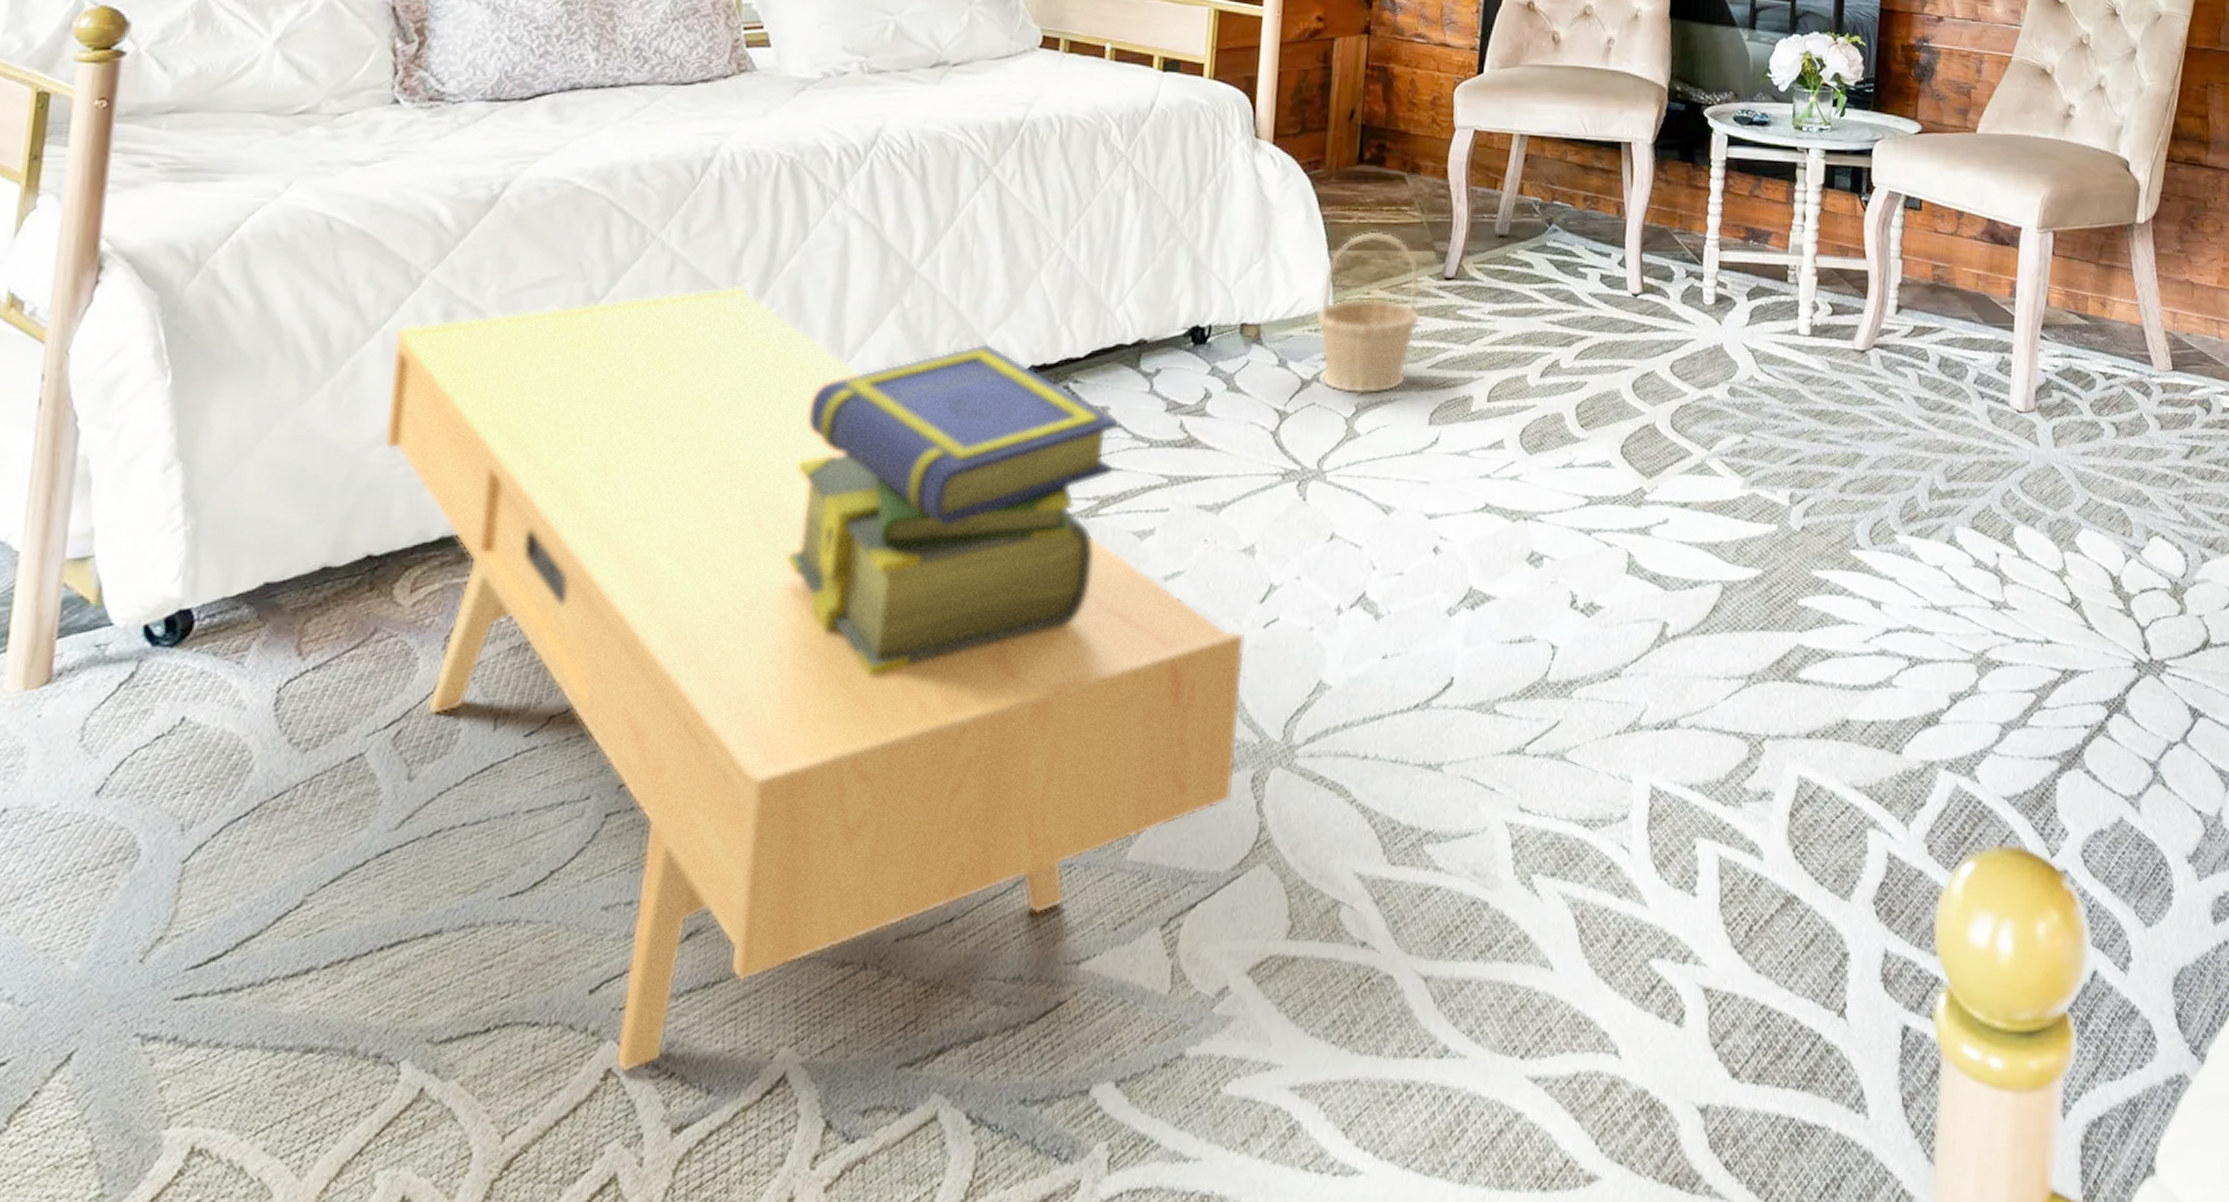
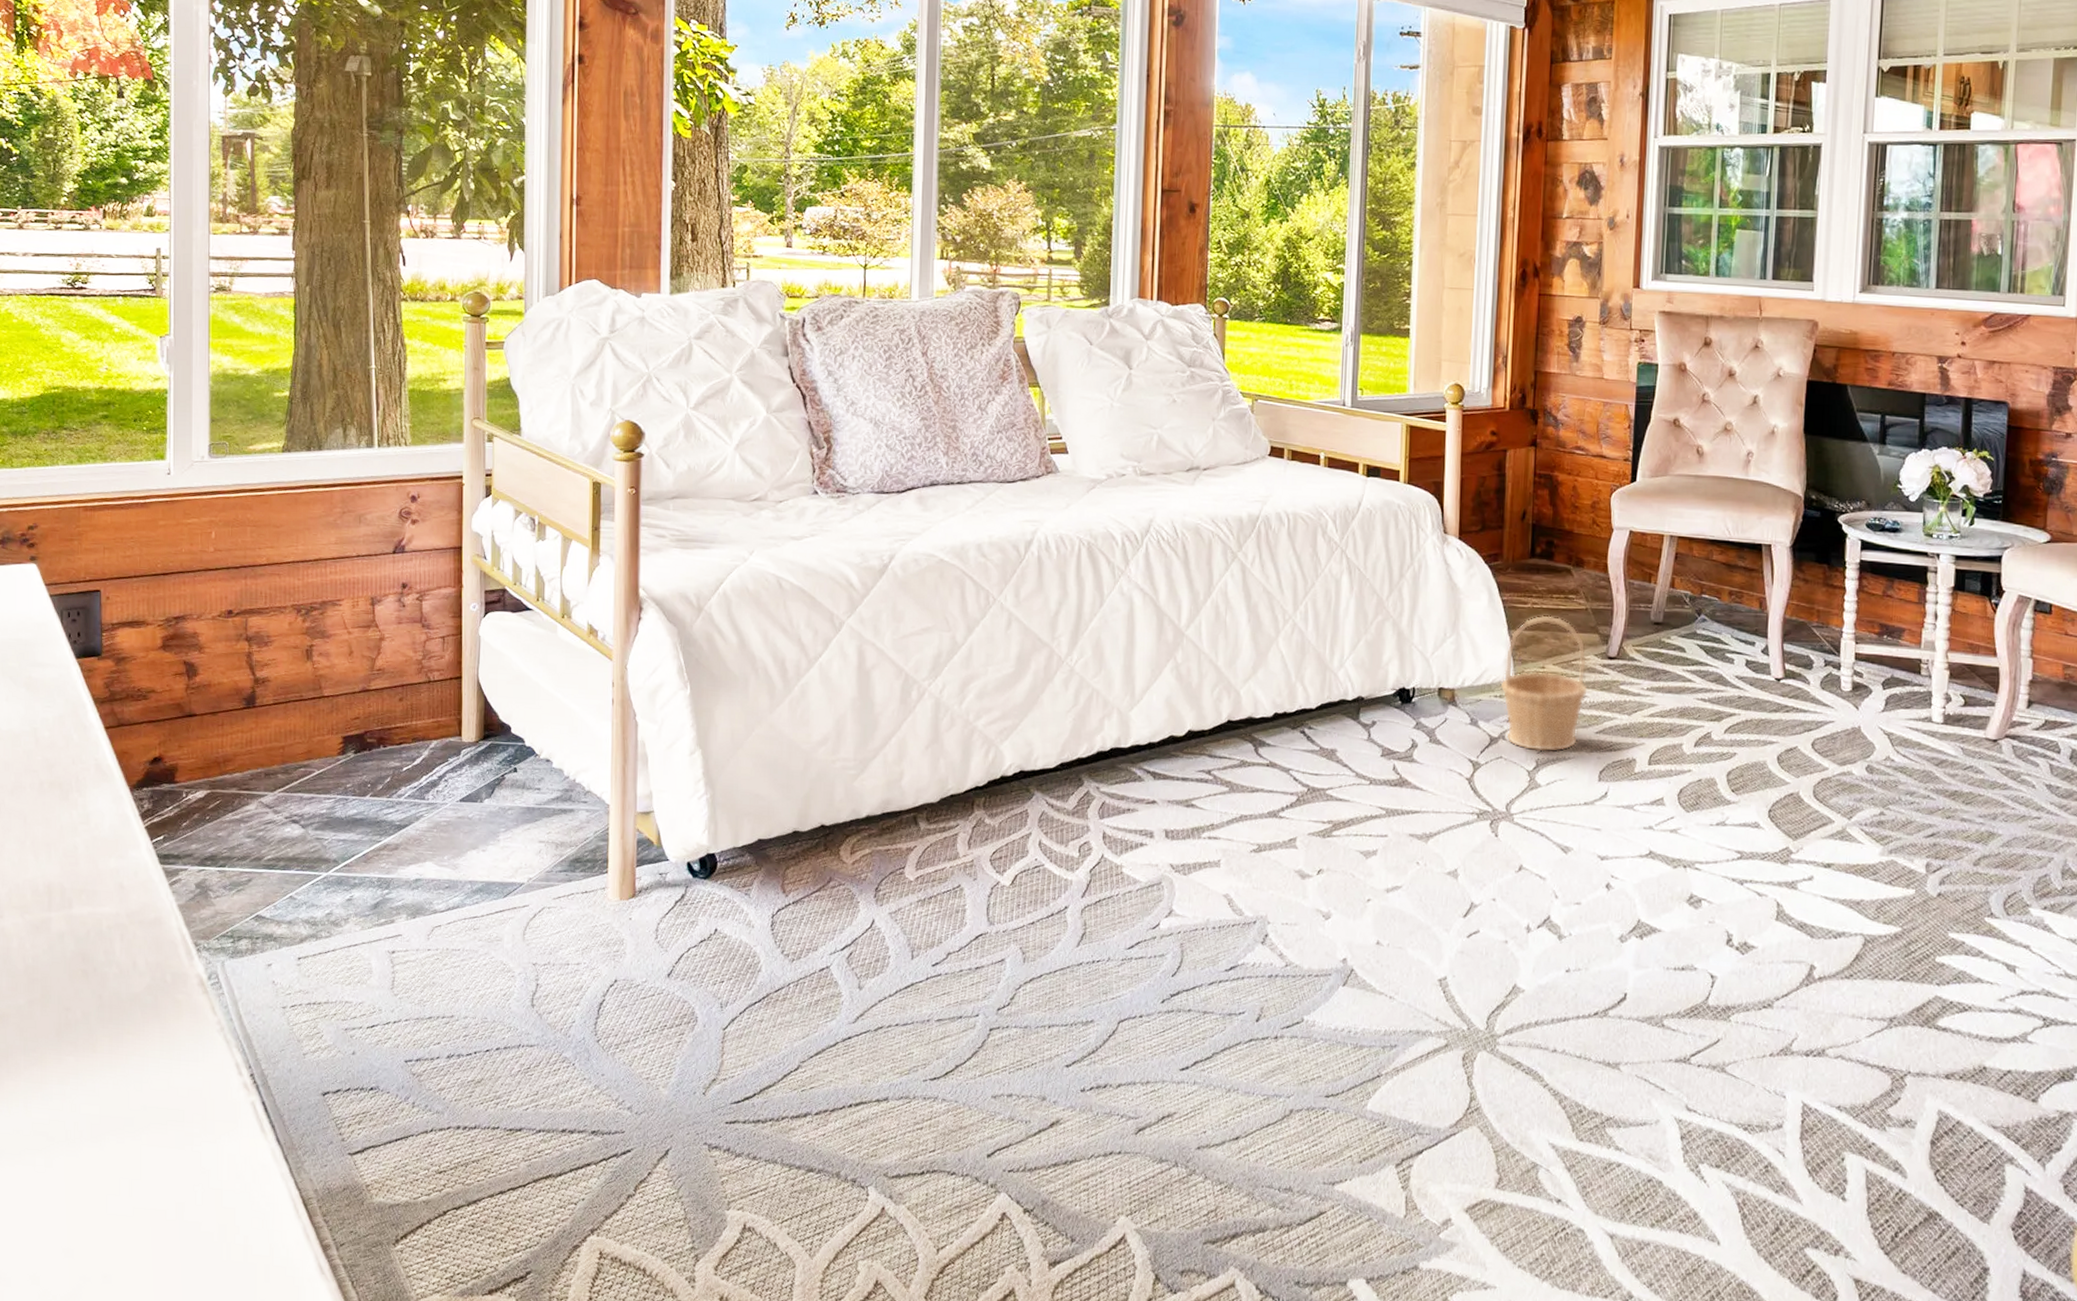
tv console: present [383,284,1246,1073] -> none [825,638,1453,1217]
stack of books: present [787,343,1118,676] -> none [1103,693,1345,946]

